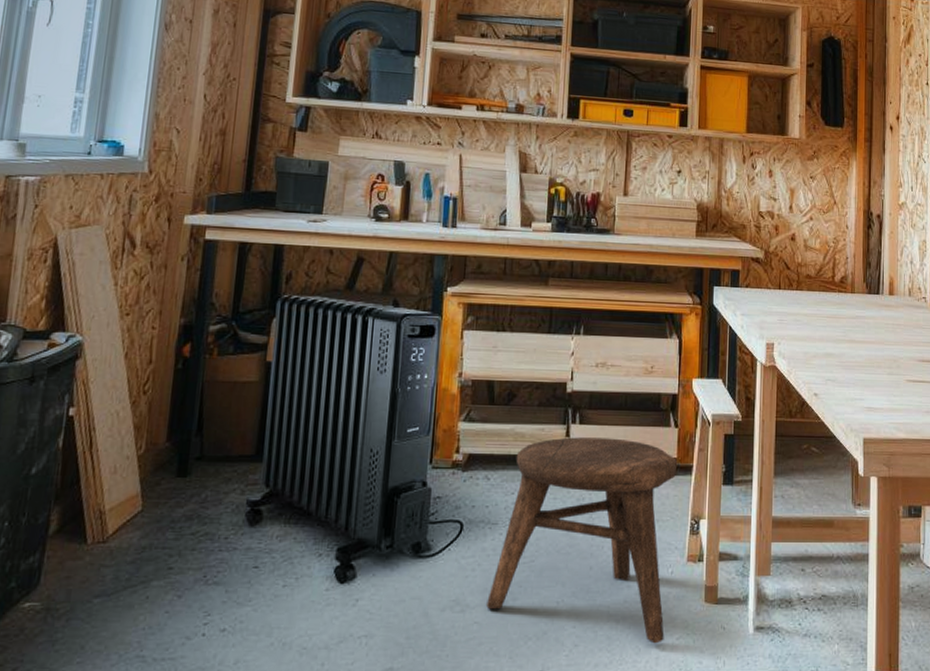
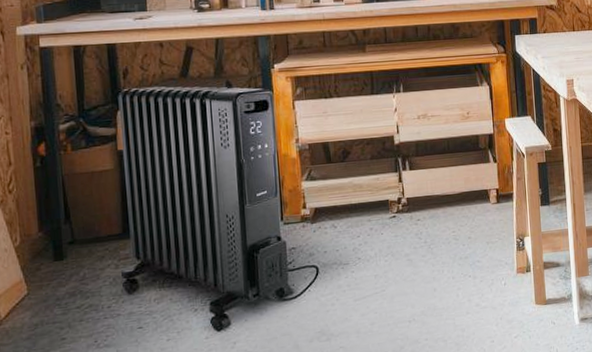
stool: present [487,437,677,644] -> none [348,178,505,344]

